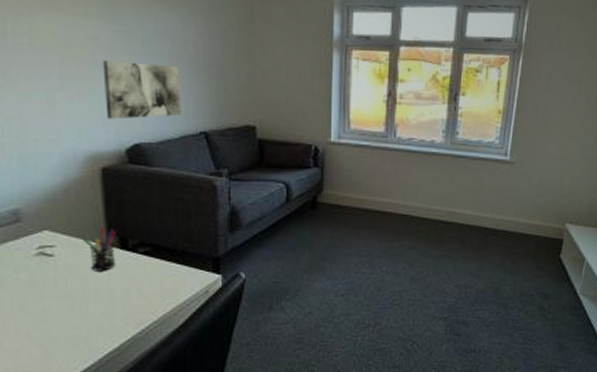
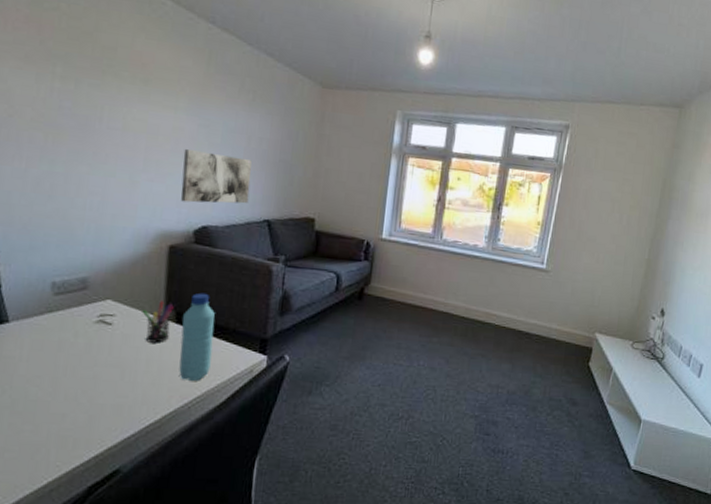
water bottle: none [128,215,163,308] -> present [179,292,215,382]

